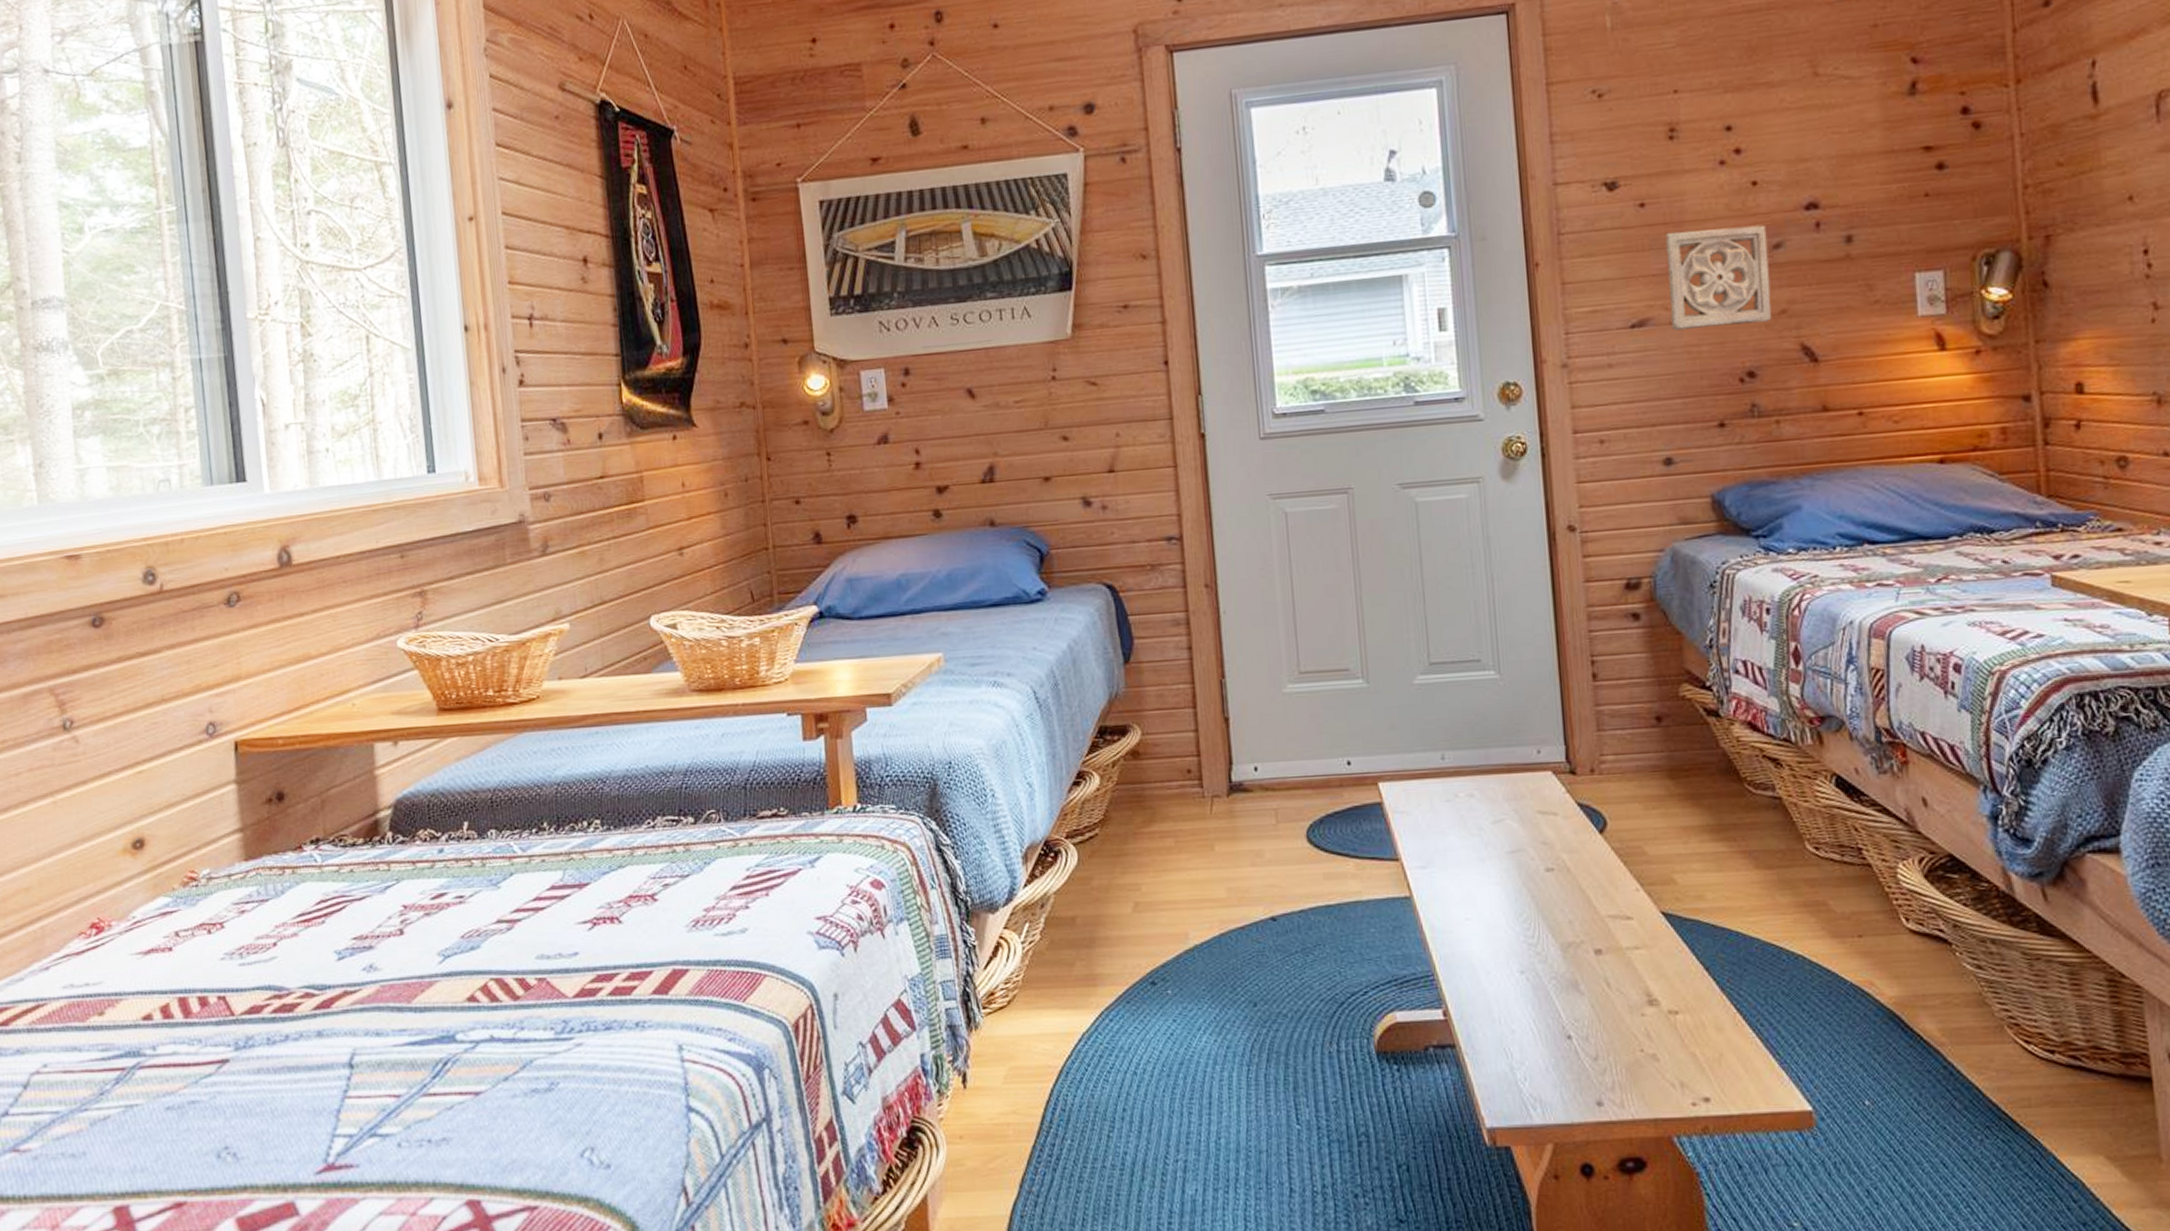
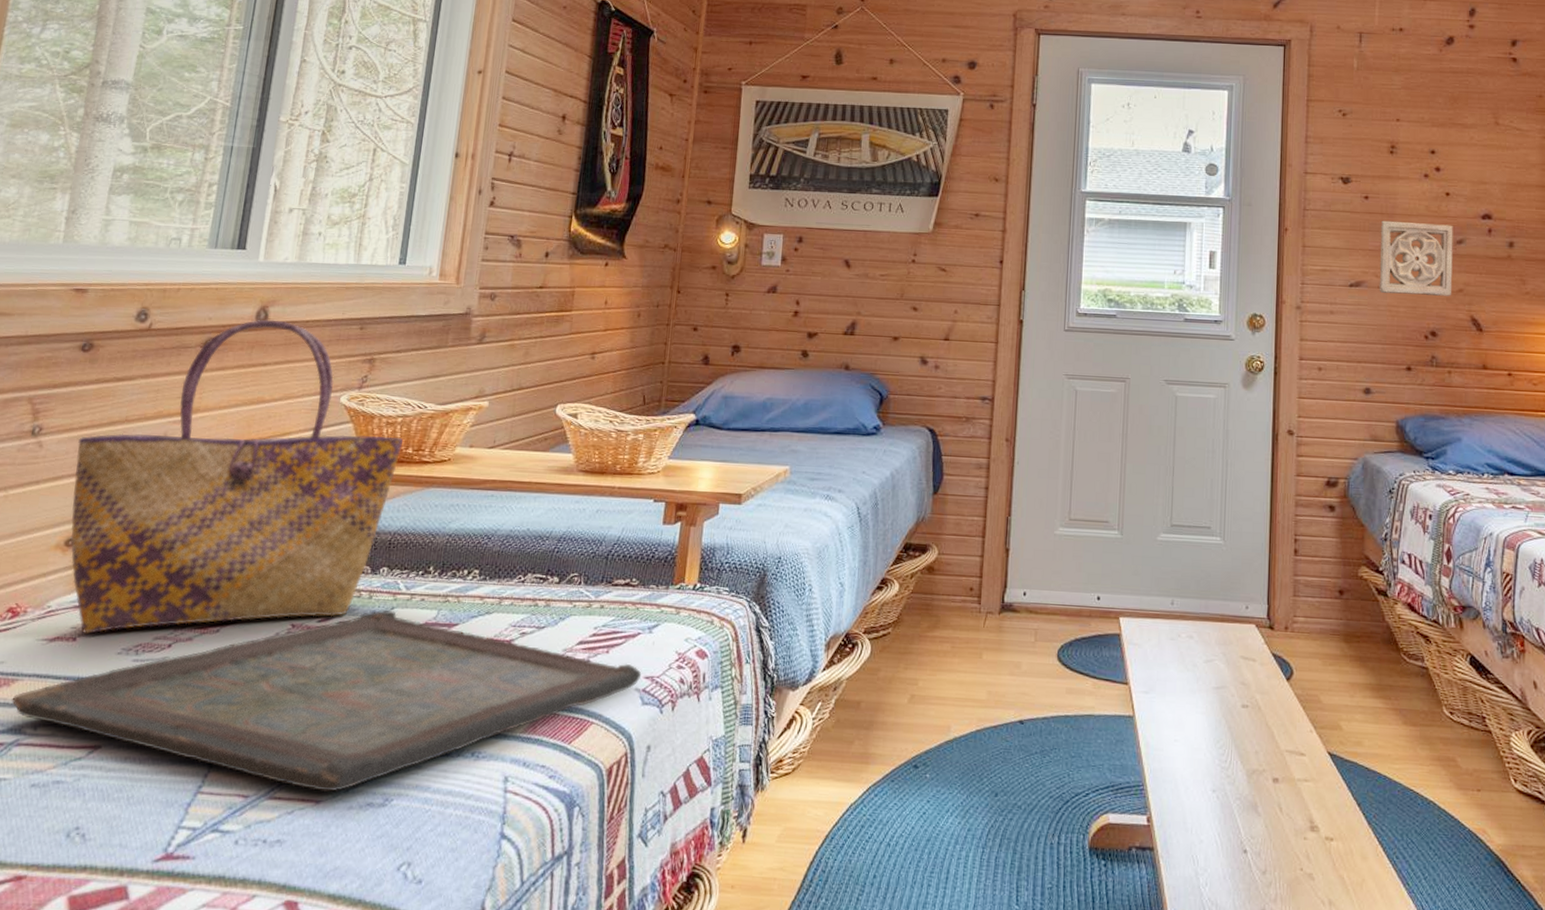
tote bag: none [116,560,481,941] -> present [70,319,404,634]
serving tray: none [121,877,812,1082] -> present [12,610,642,792]

